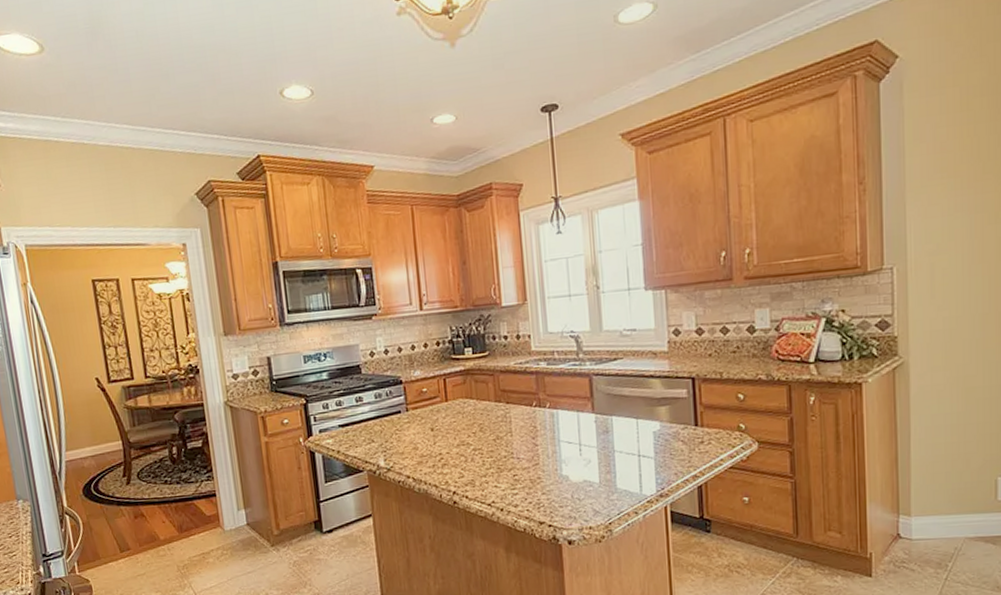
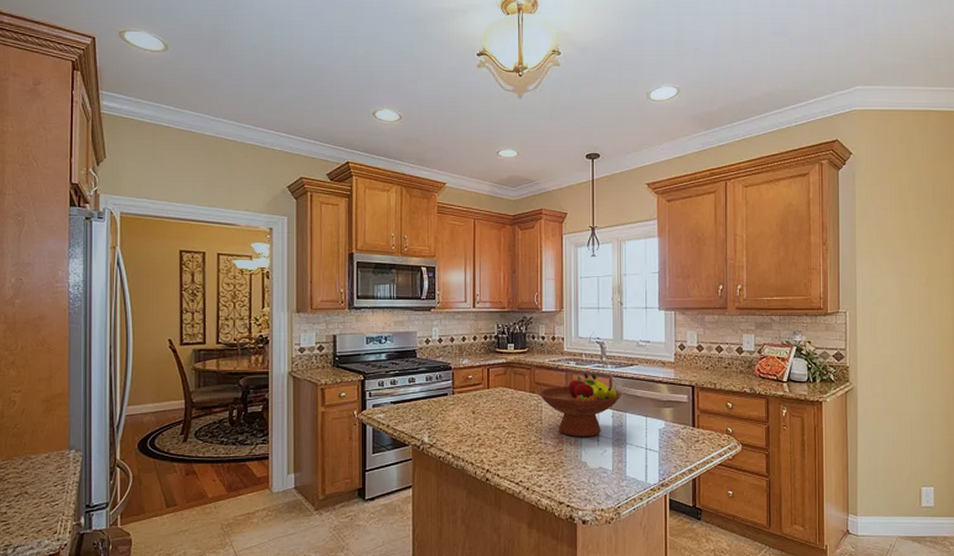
fruit bowl: none [504,373,607,448] -> present [537,373,623,437]

